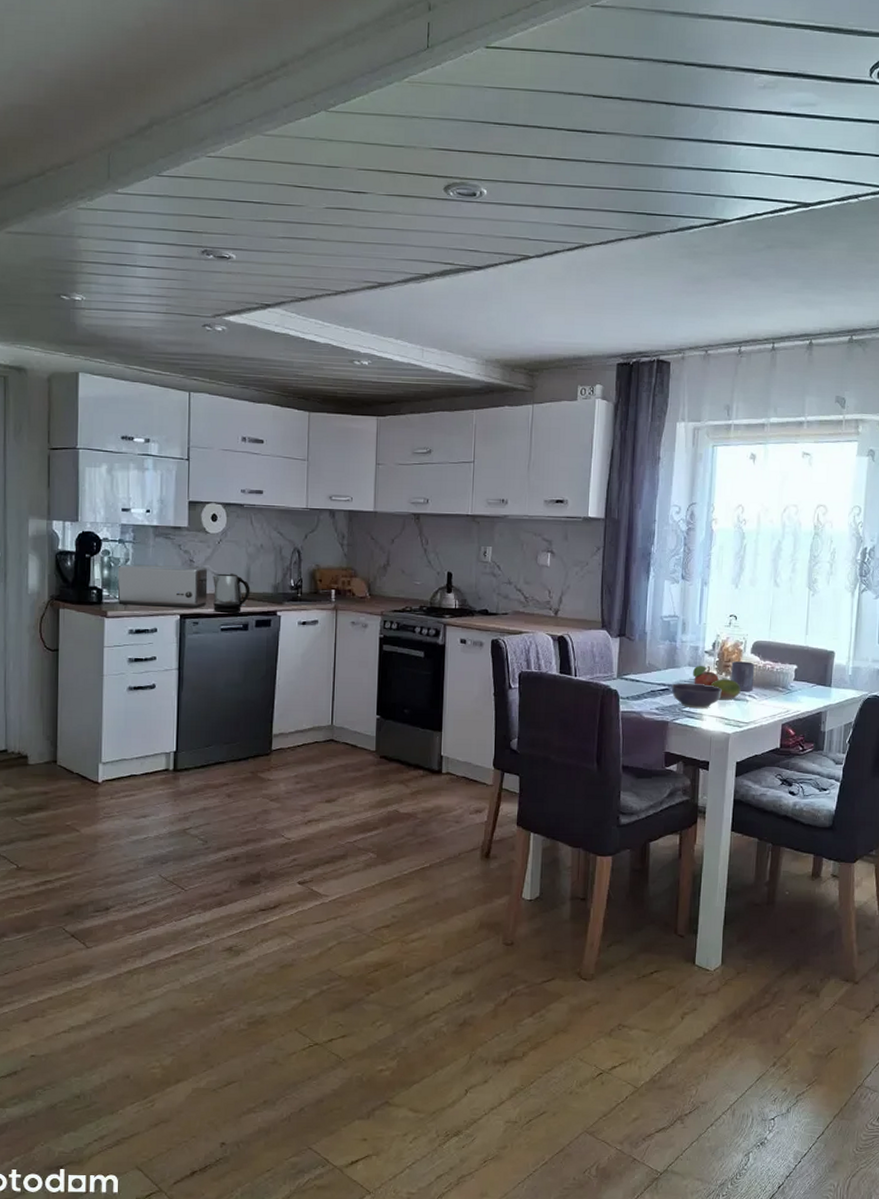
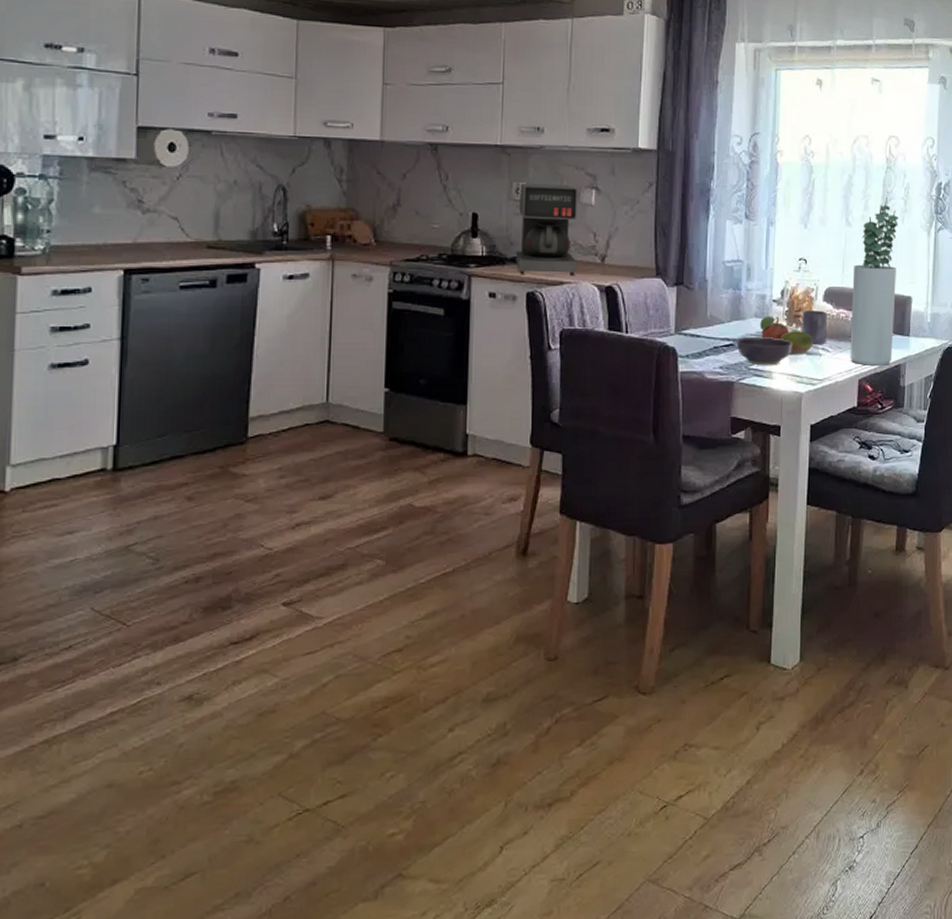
toaster: present [117,564,208,609] -> none [36,205,163,262]
kettle: present [213,572,251,613] -> none [169,215,220,266]
coffee maker: none [482,547,537,627] -> present [515,182,579,276]
vase: none [774,561,824,712] -> present [850,198,898,366]

